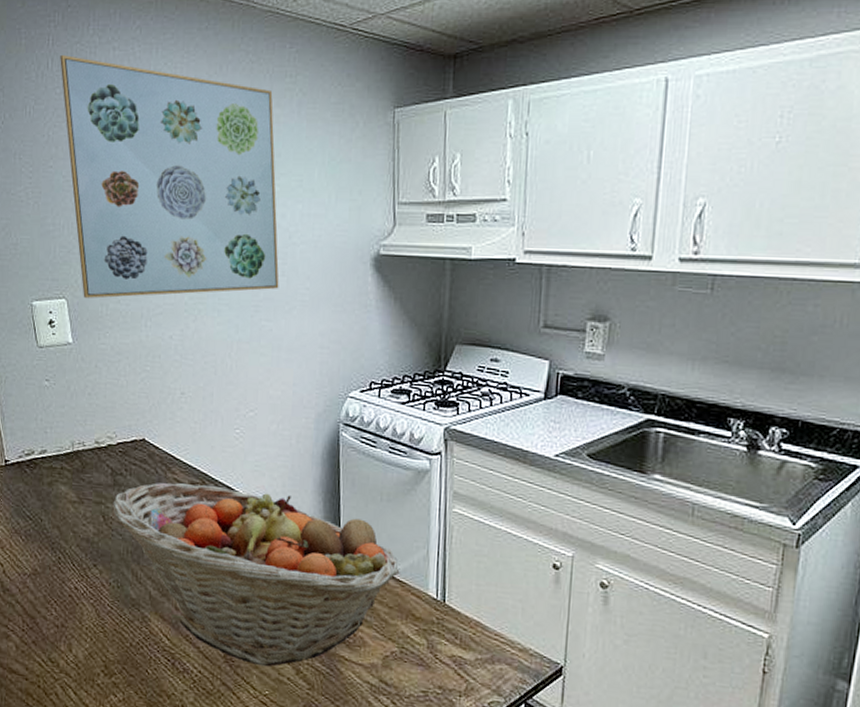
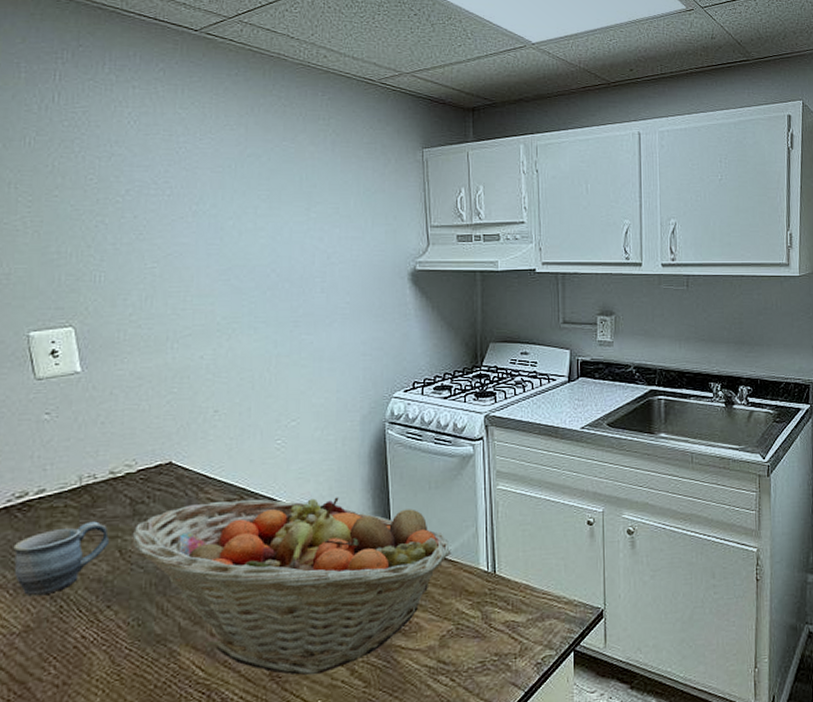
mug: none [24,485,96,546] -> present [13,521,110,597]
wall art: present [60,54,279,298] -> none [68,89,319,325]

